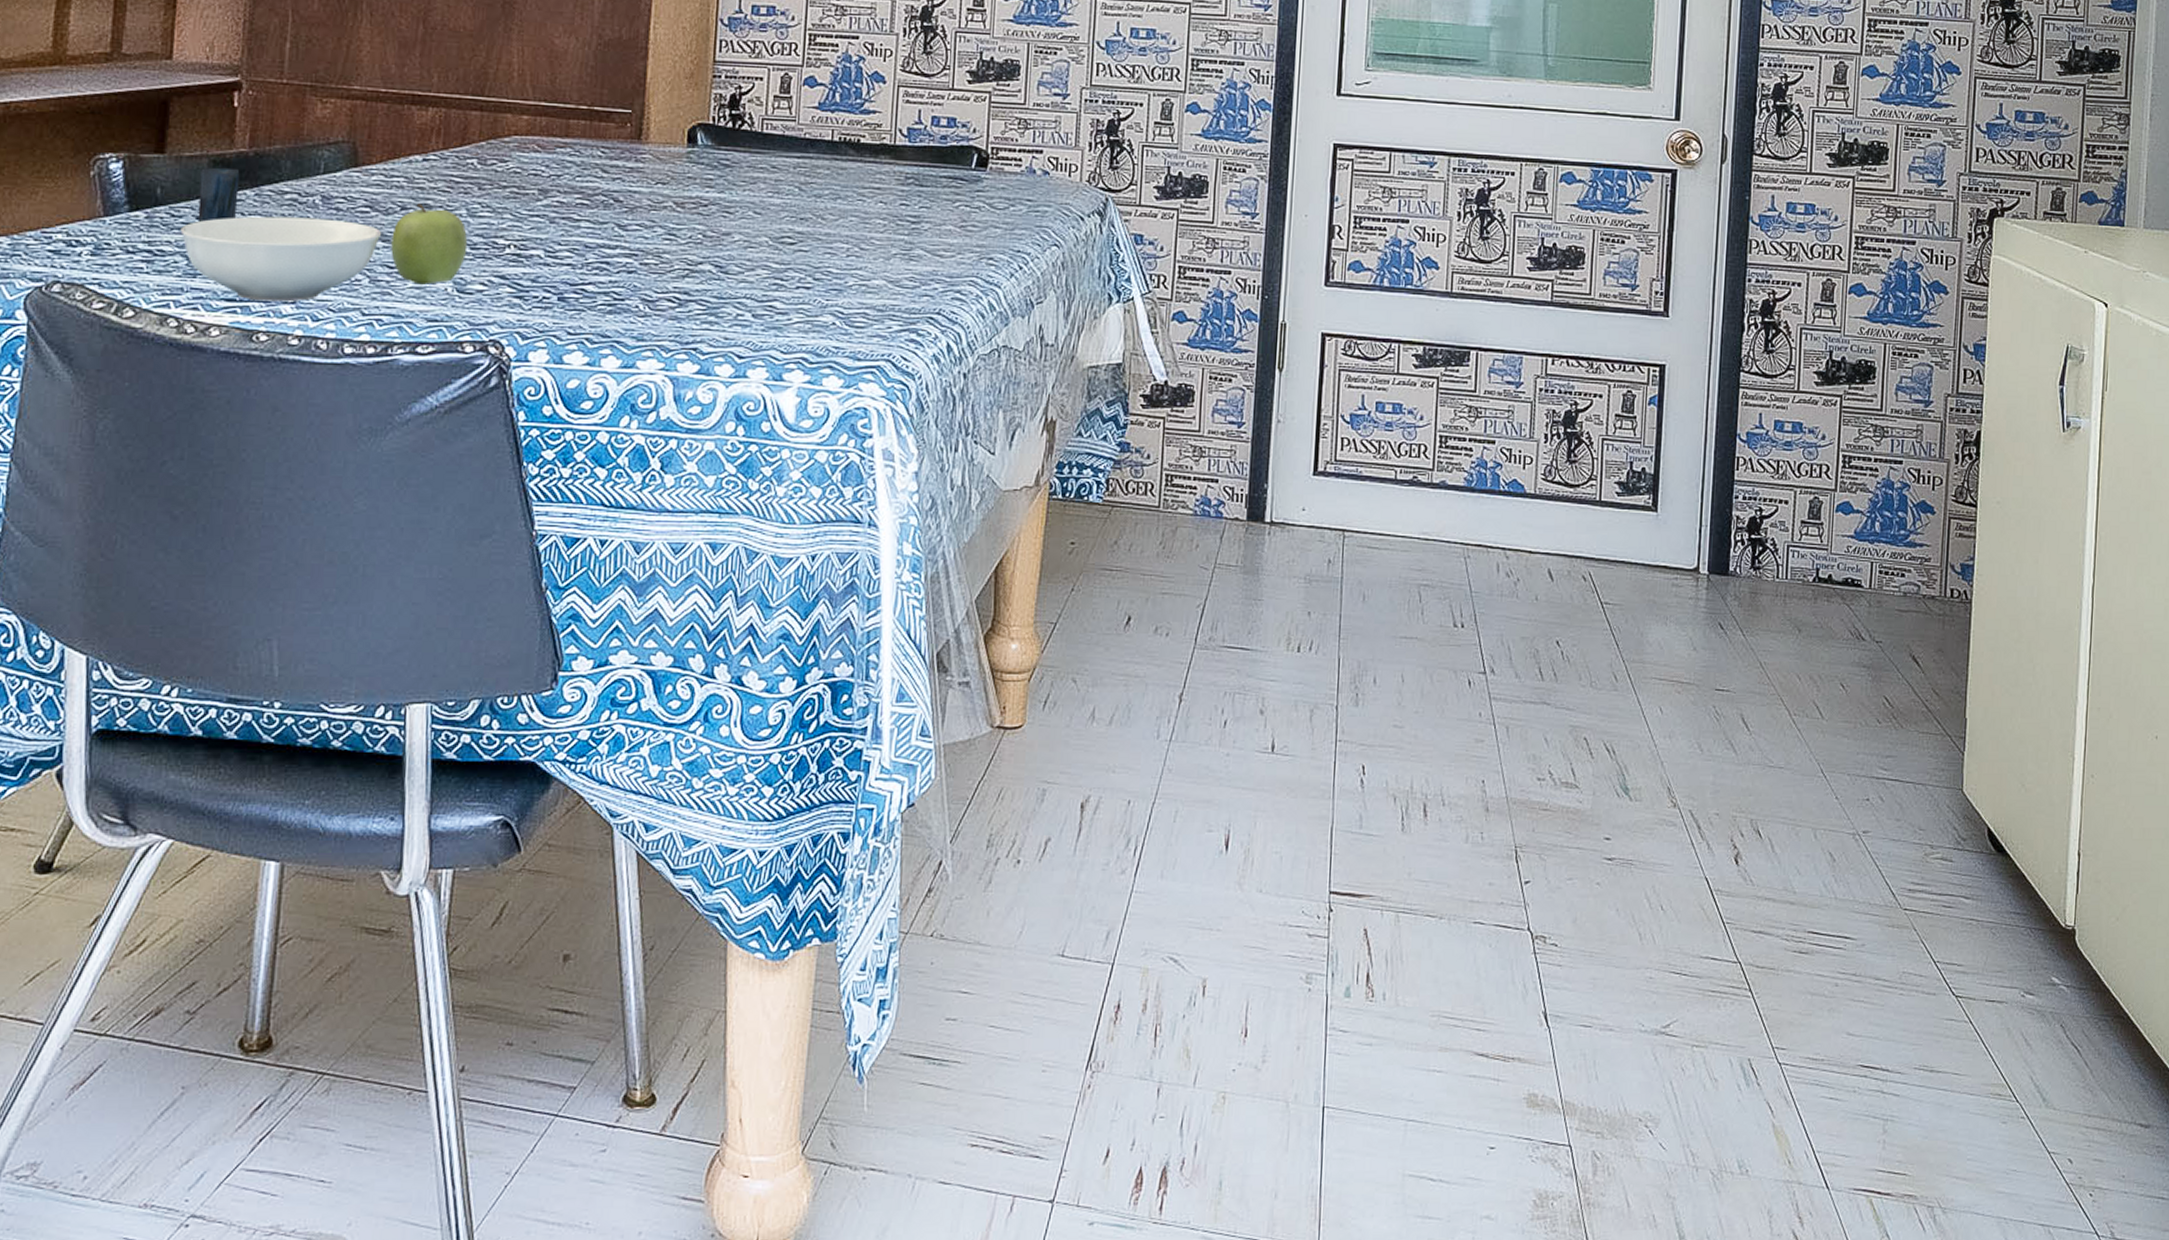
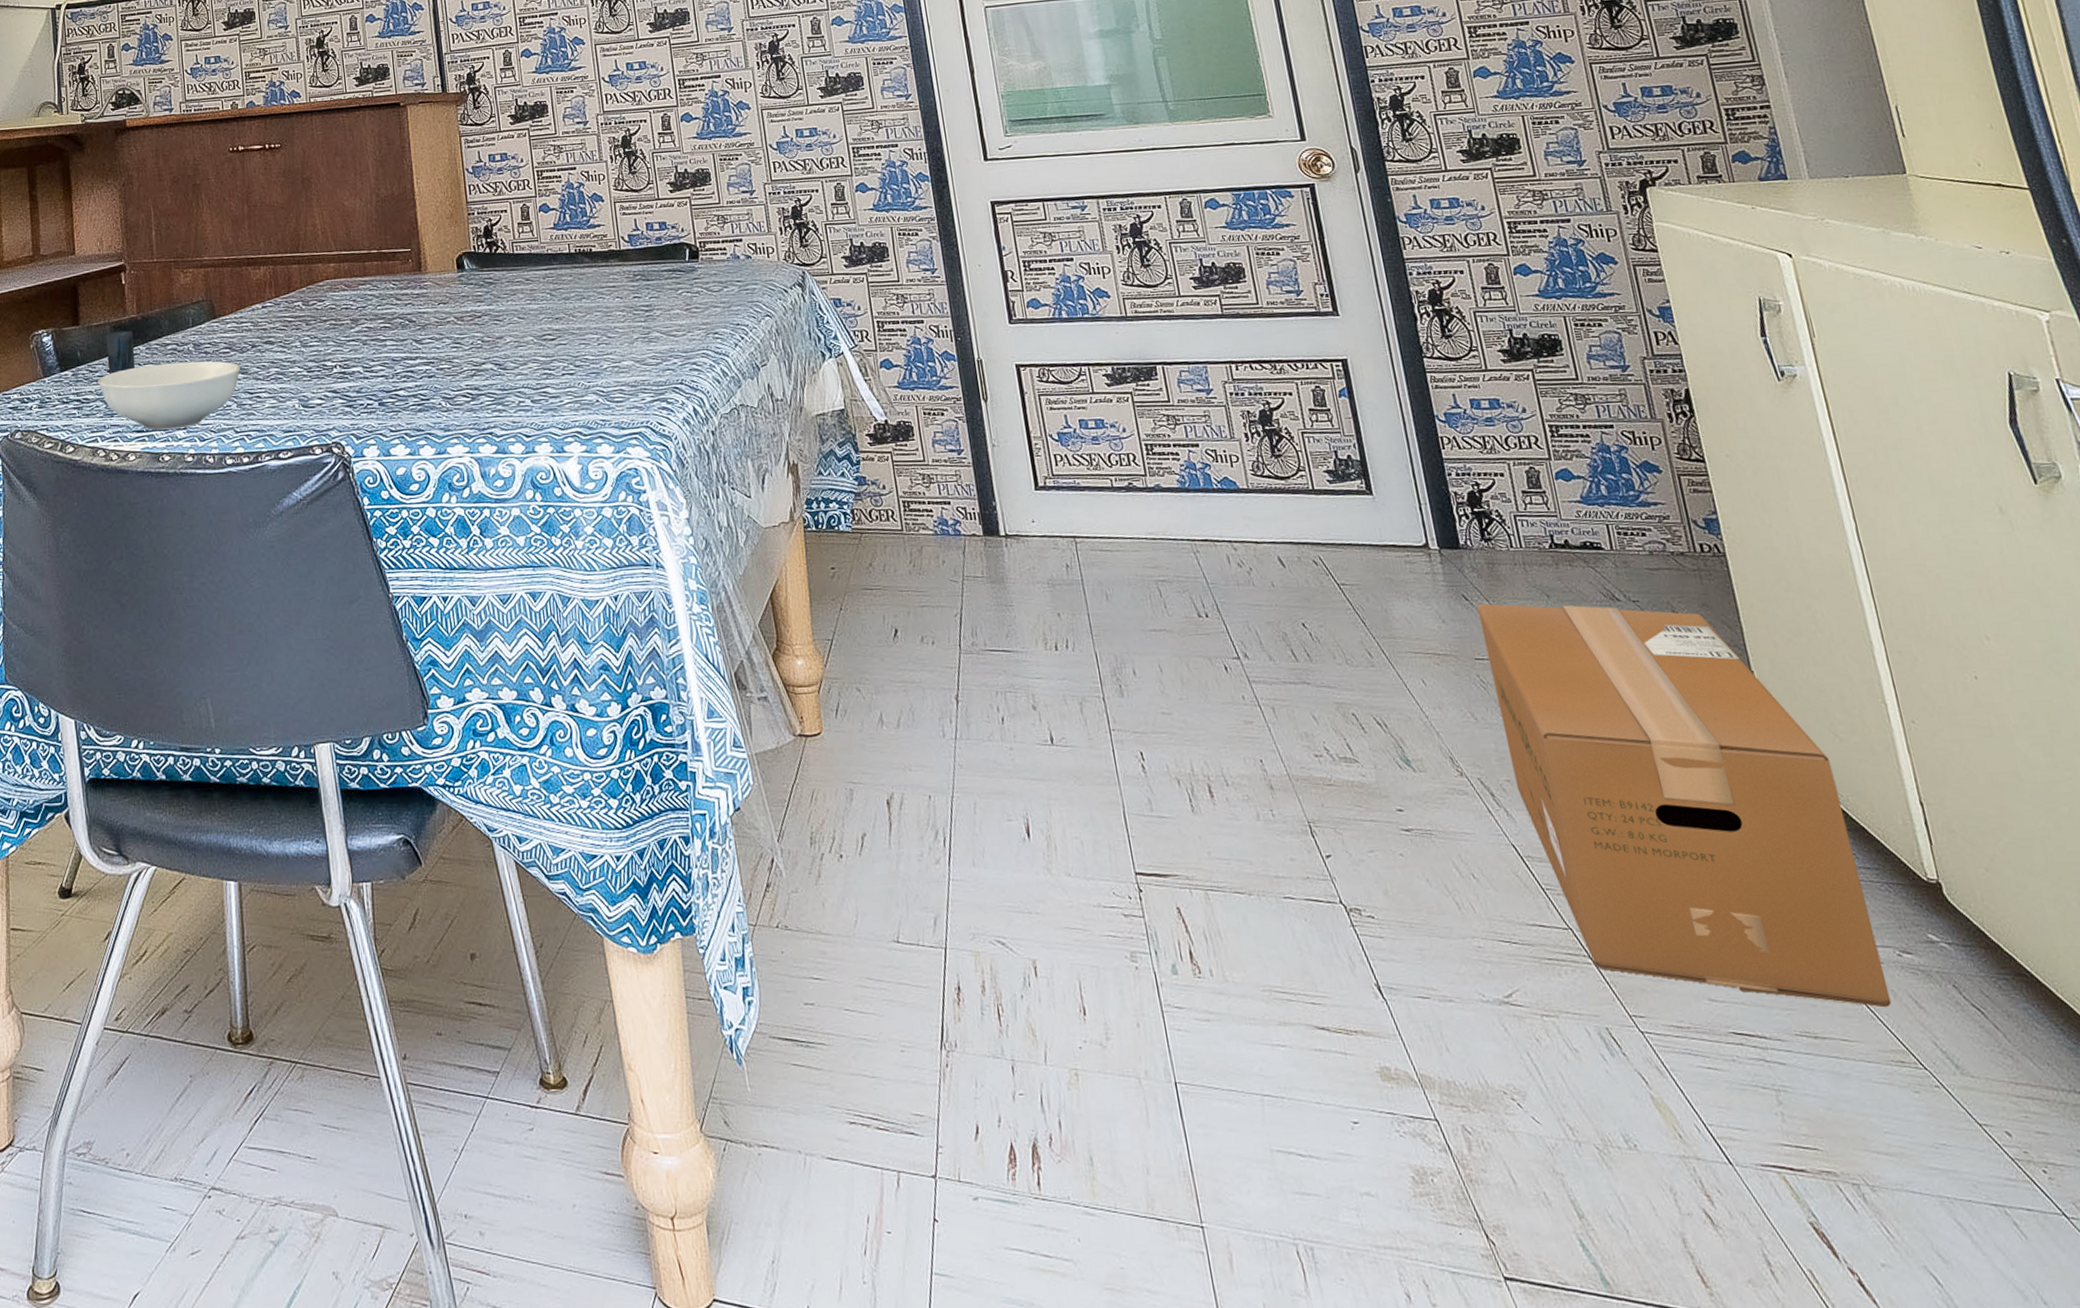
fruit: present [391,203,468,285] -> none [248,341,305,404]
box: none [1723,633,2012,1045] -> present [1477,603,1892,1008]

